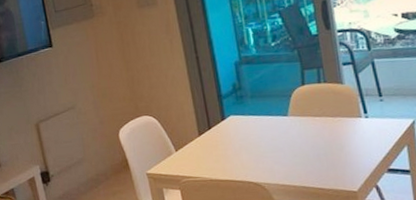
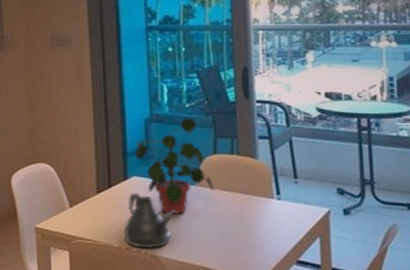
teapot: none [227,129,273,179] -> present [123,192,176,249]
potted plant: none [228,55,307,144] -> present [134,117,215,214]

